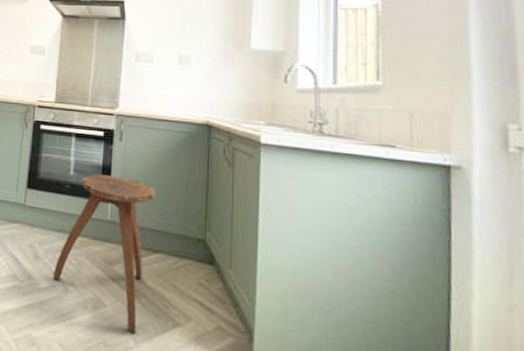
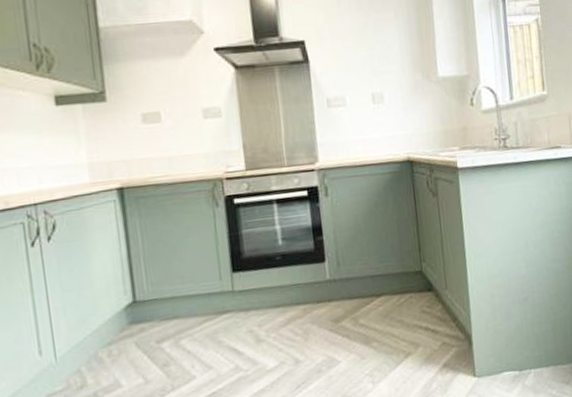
stool: present [53,174,156,334] -> none [280,231,373,377]

